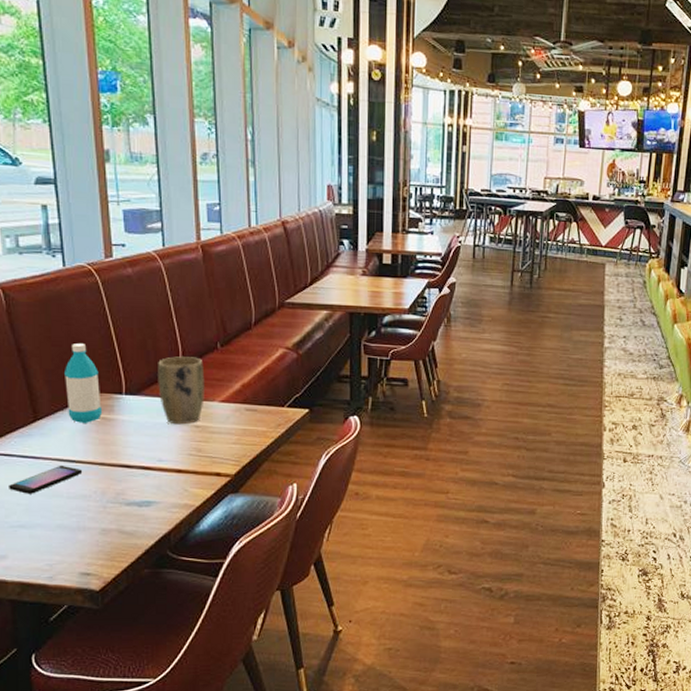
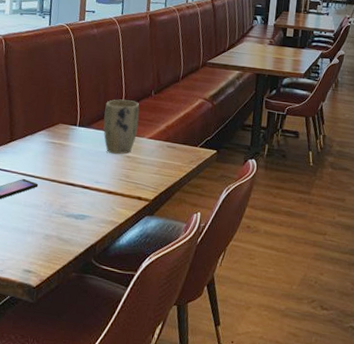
water bottle: present [65,342,103,424] -> none [35,83,62,148]

